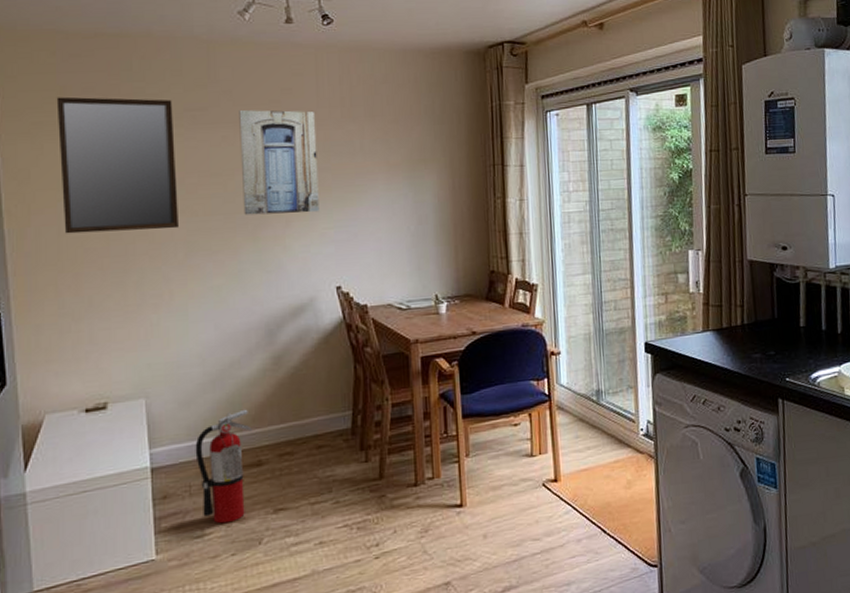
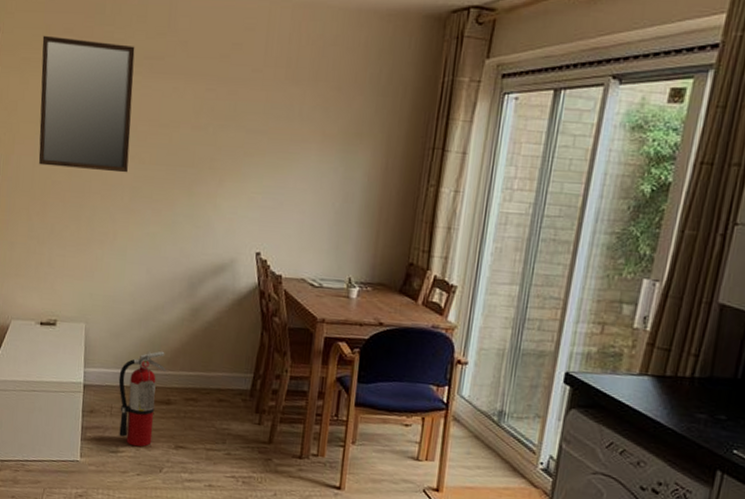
wall art: present [239,110,320,215] -> none [183,63,261,175]

